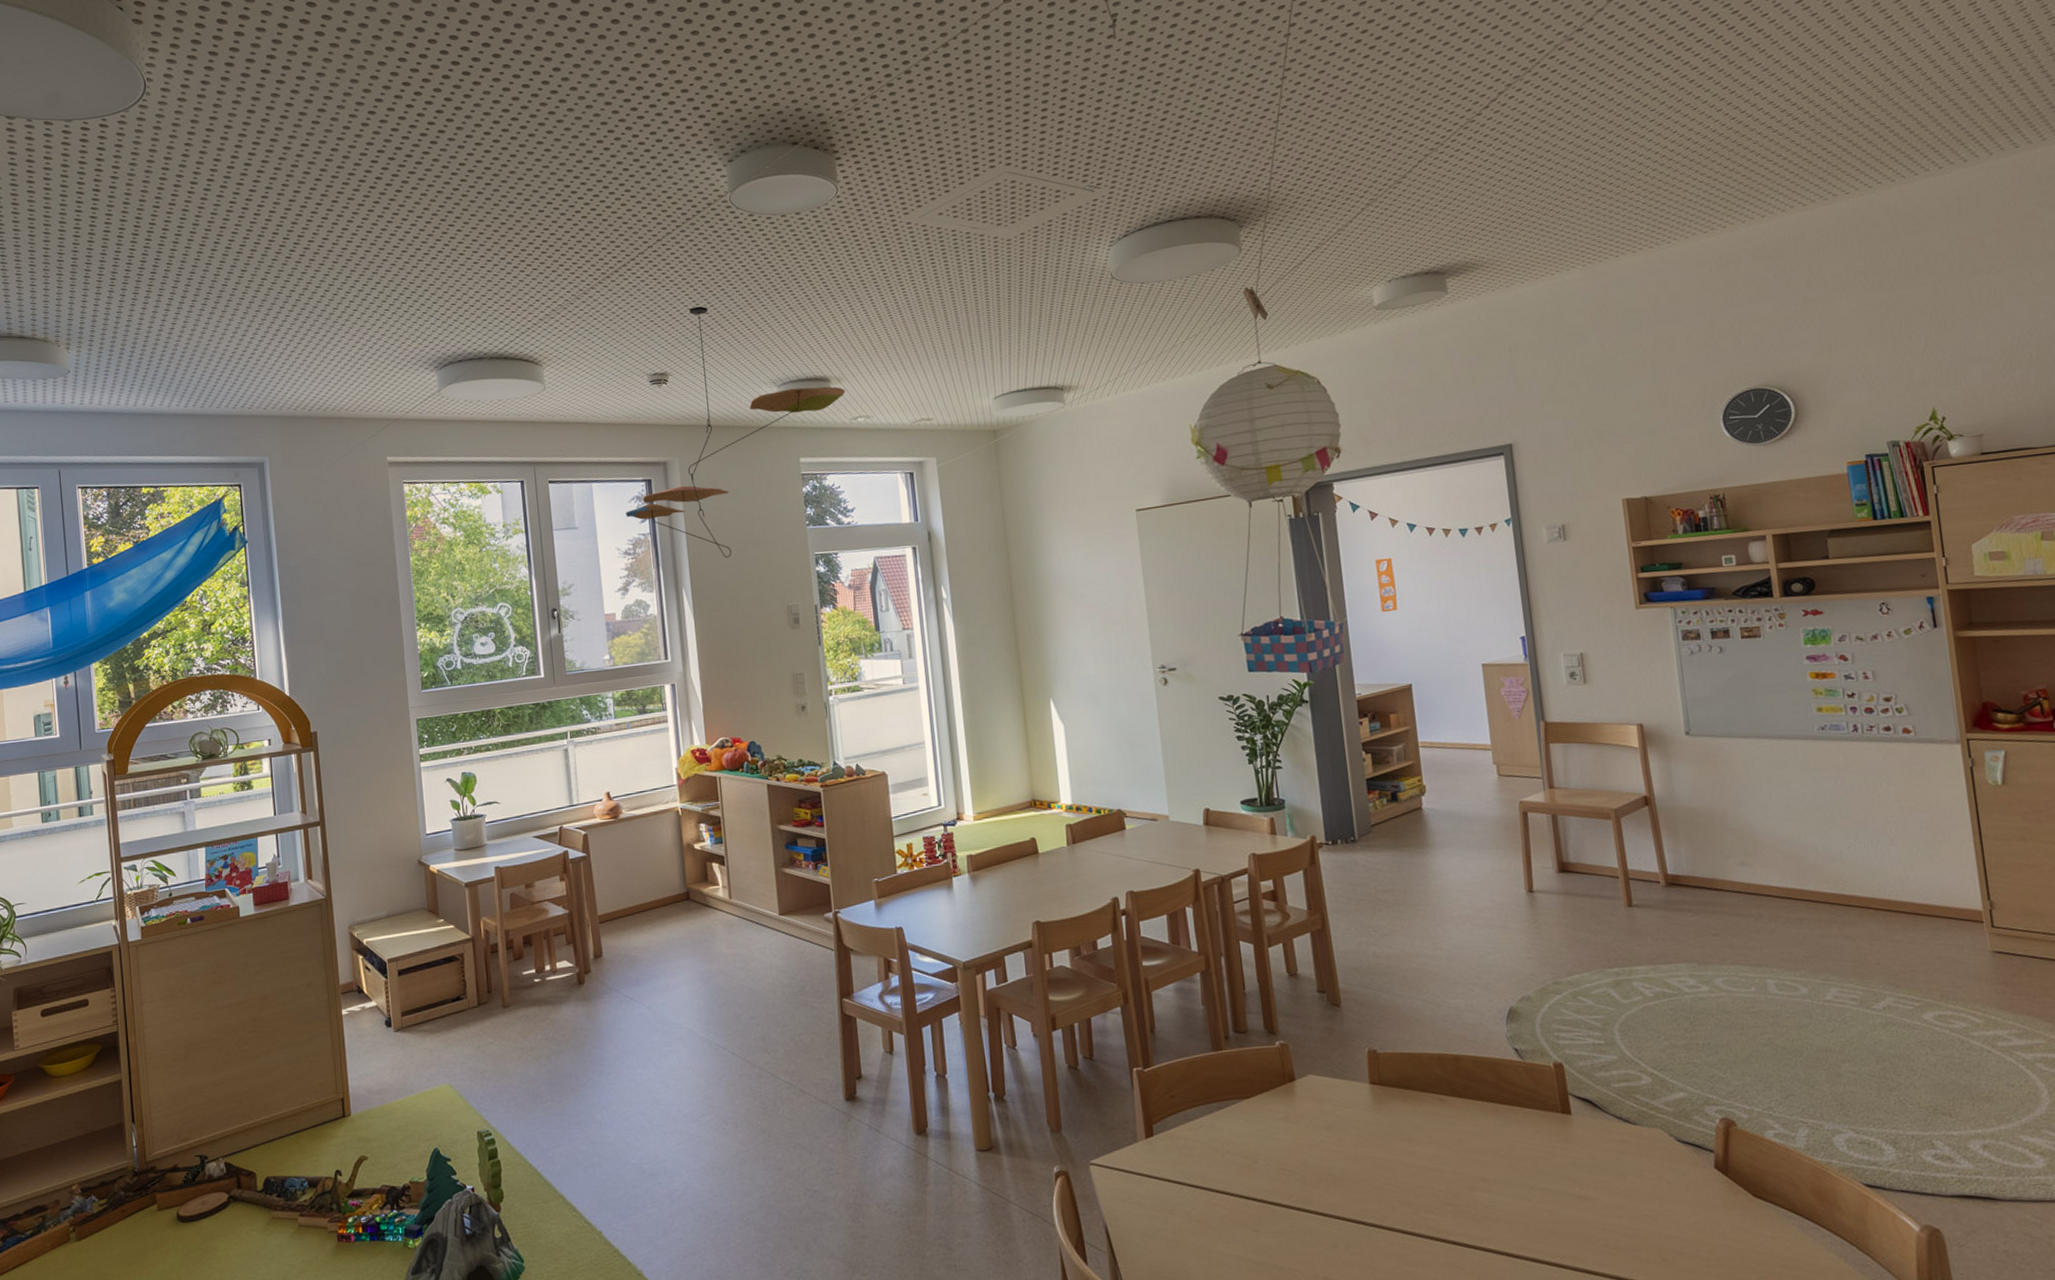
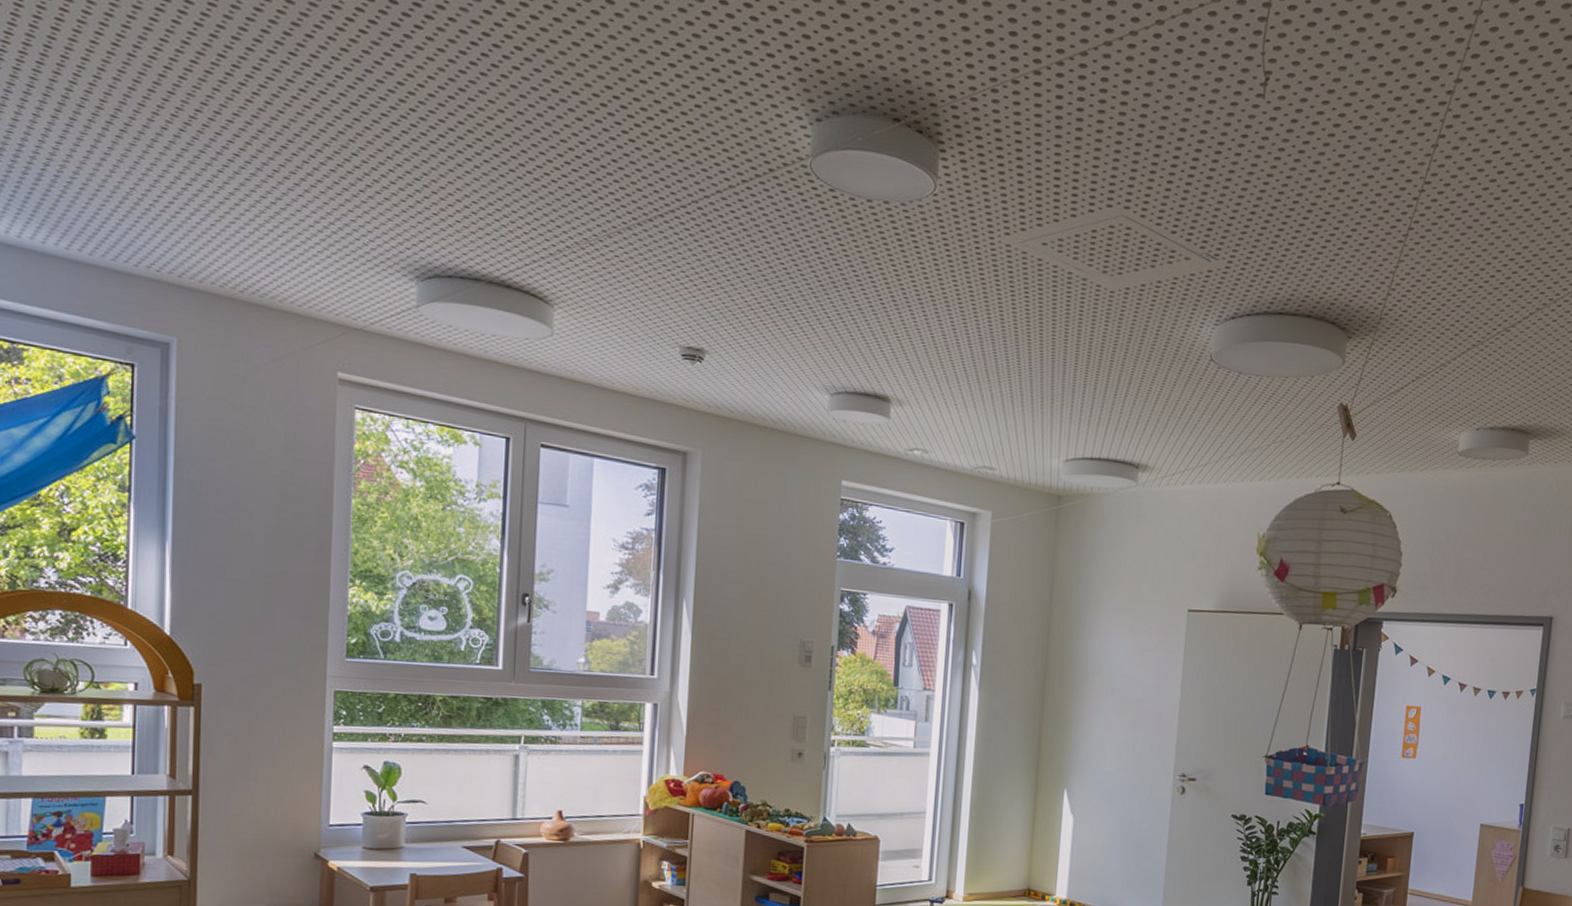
ceiling mobile: present [626,306,846,558] -> none [629,280,906,576]

